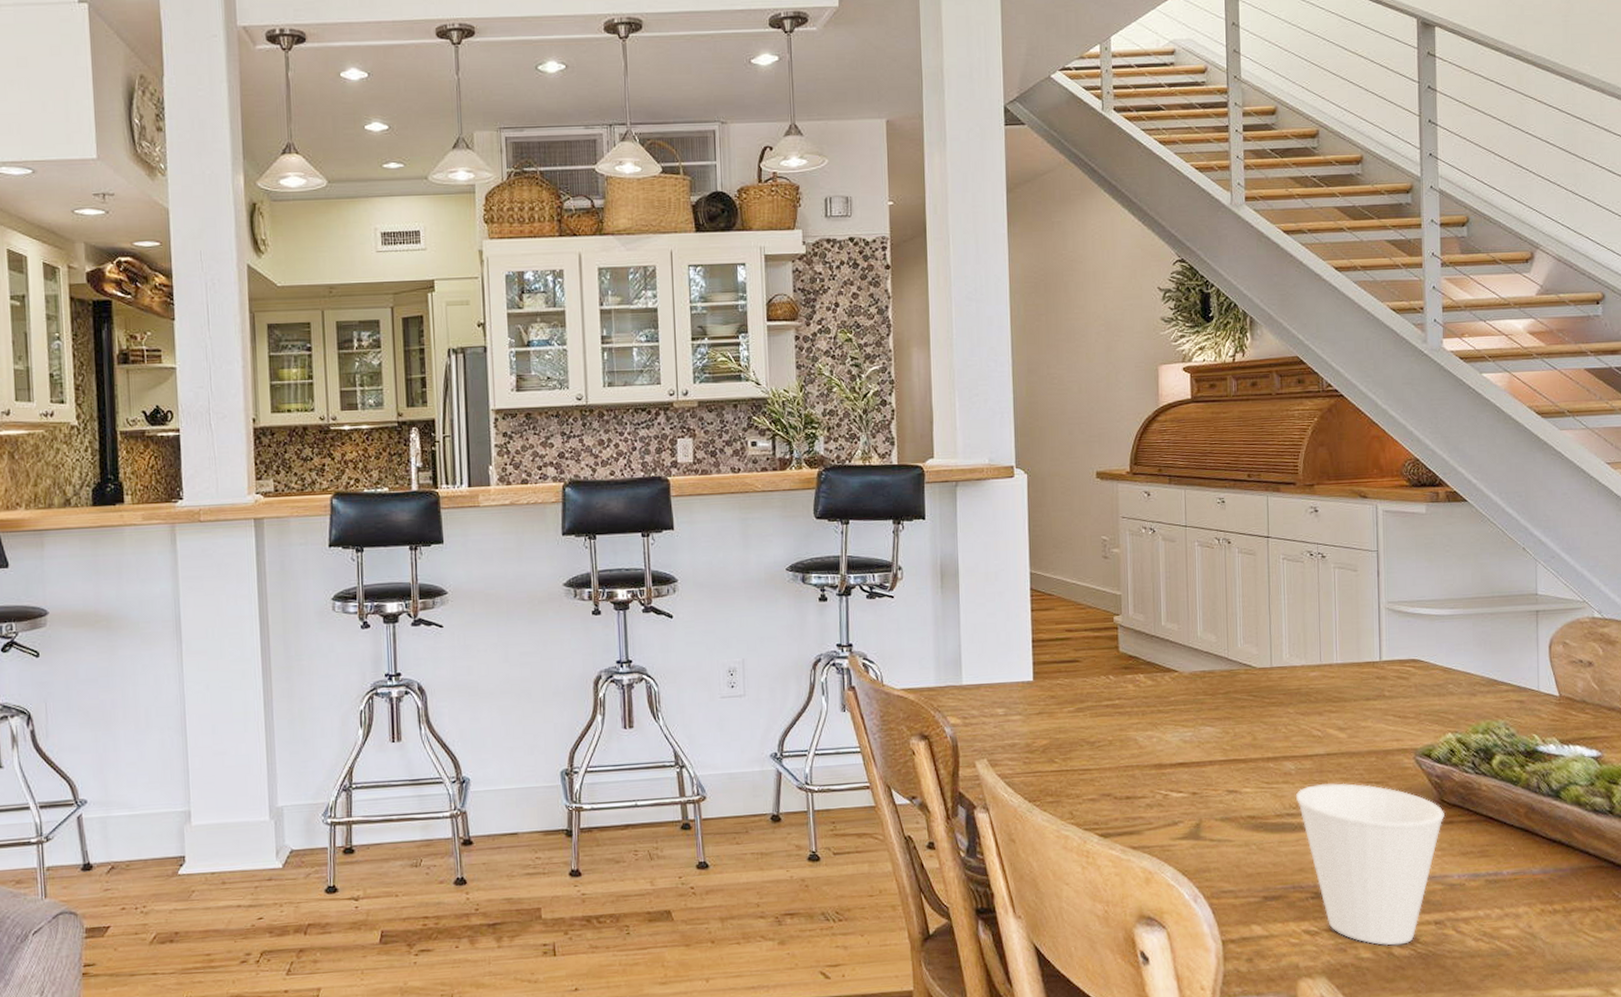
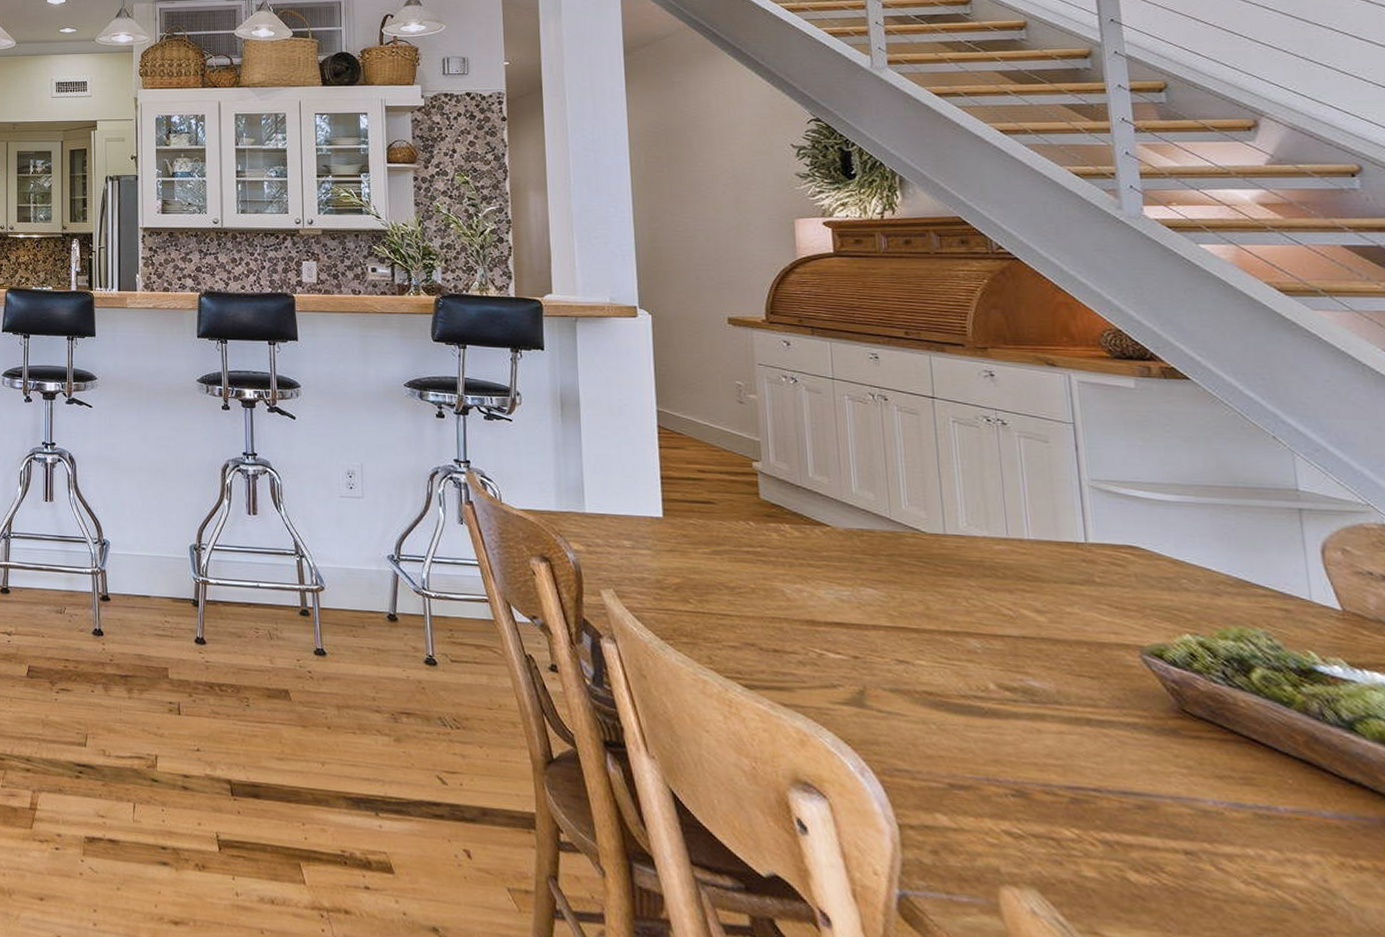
cup: present [1295,783,1444,946] -> none [983,669,1188,871]

